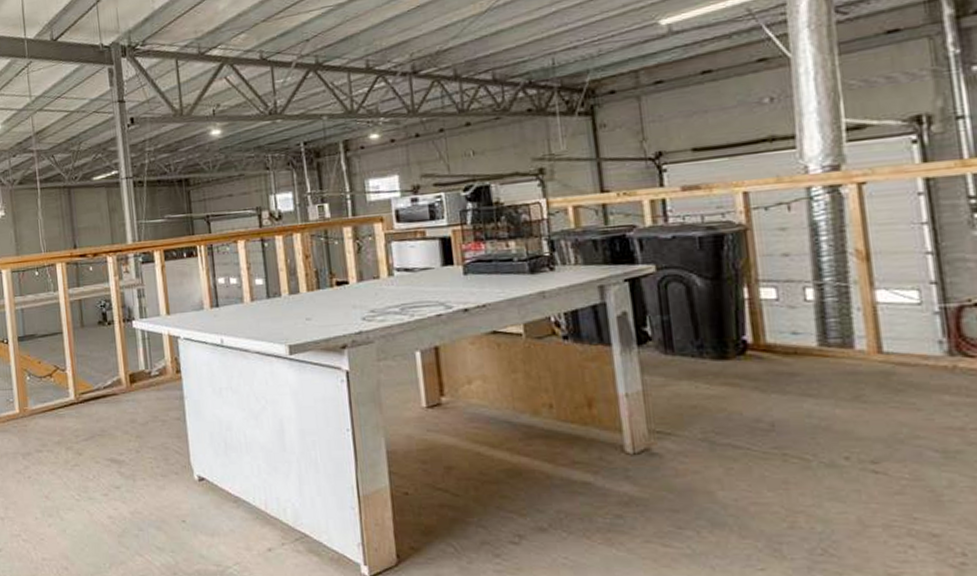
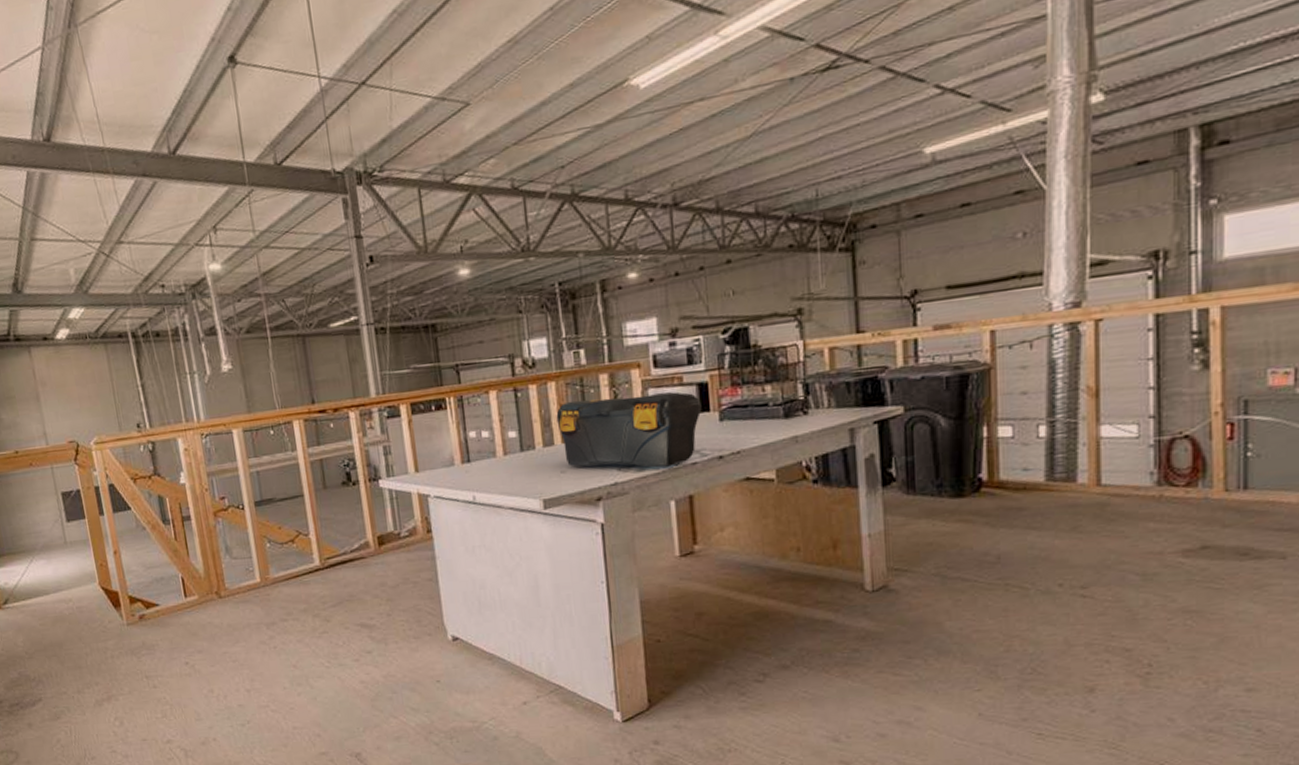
toolbox: none [301,245,445,319] -> present [556,391,702,468]

